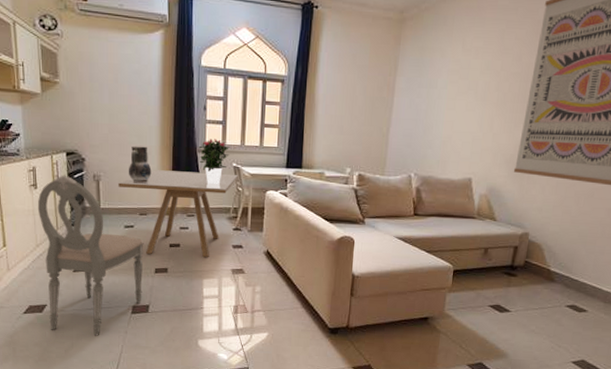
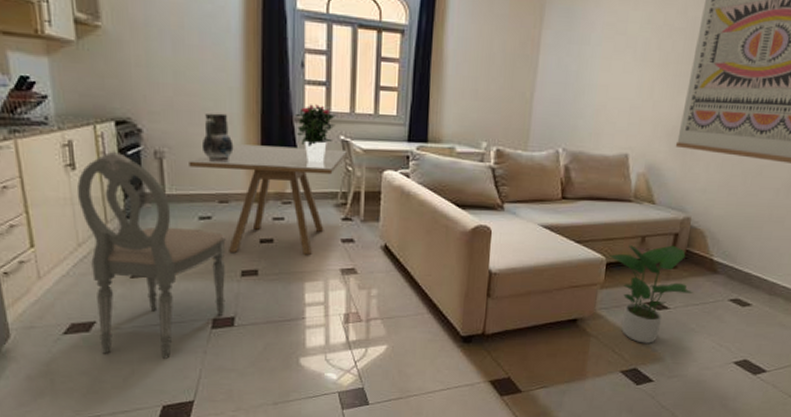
potted plant: none [455,255,532,341] -> present [608,245,693,343]

